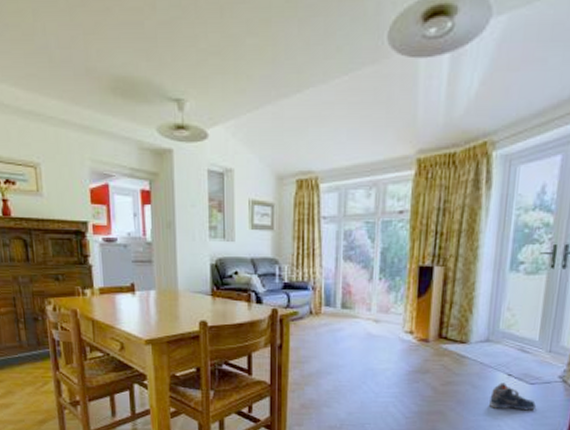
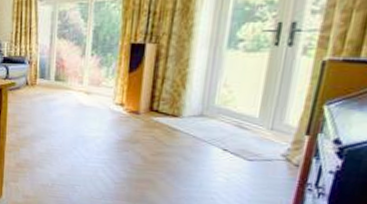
sneaker: present [489,382,537,411] -> none [202,157,255,187]

